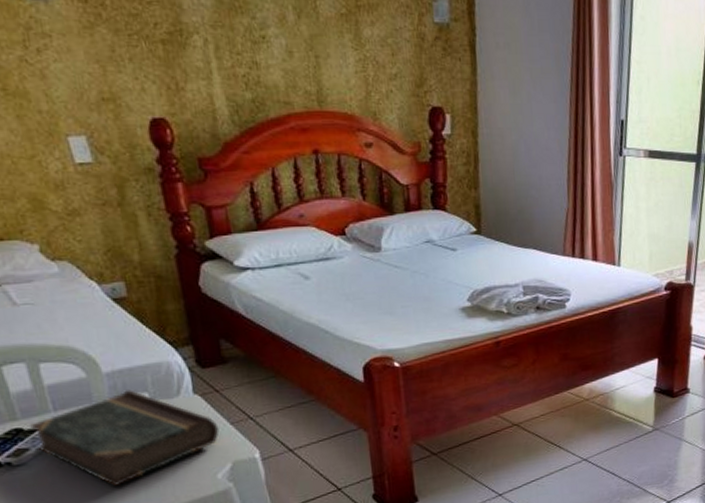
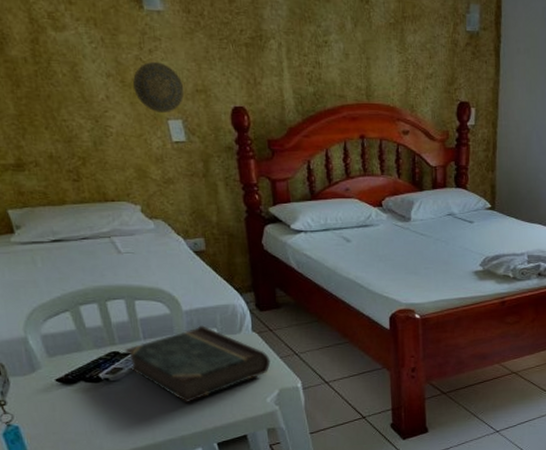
decorative plate: none [18,63,87,129] -> present [133,61,185,114]

